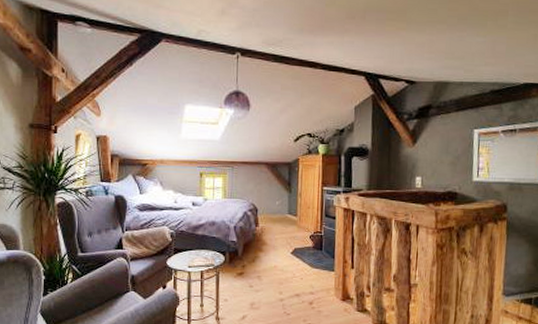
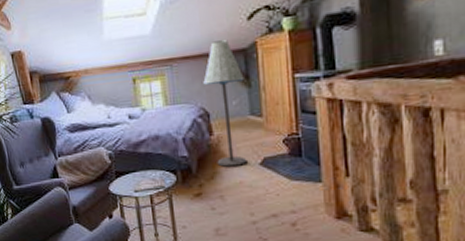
floor lamp: none [256,153,287,253] -> present [203,40,247,167]

